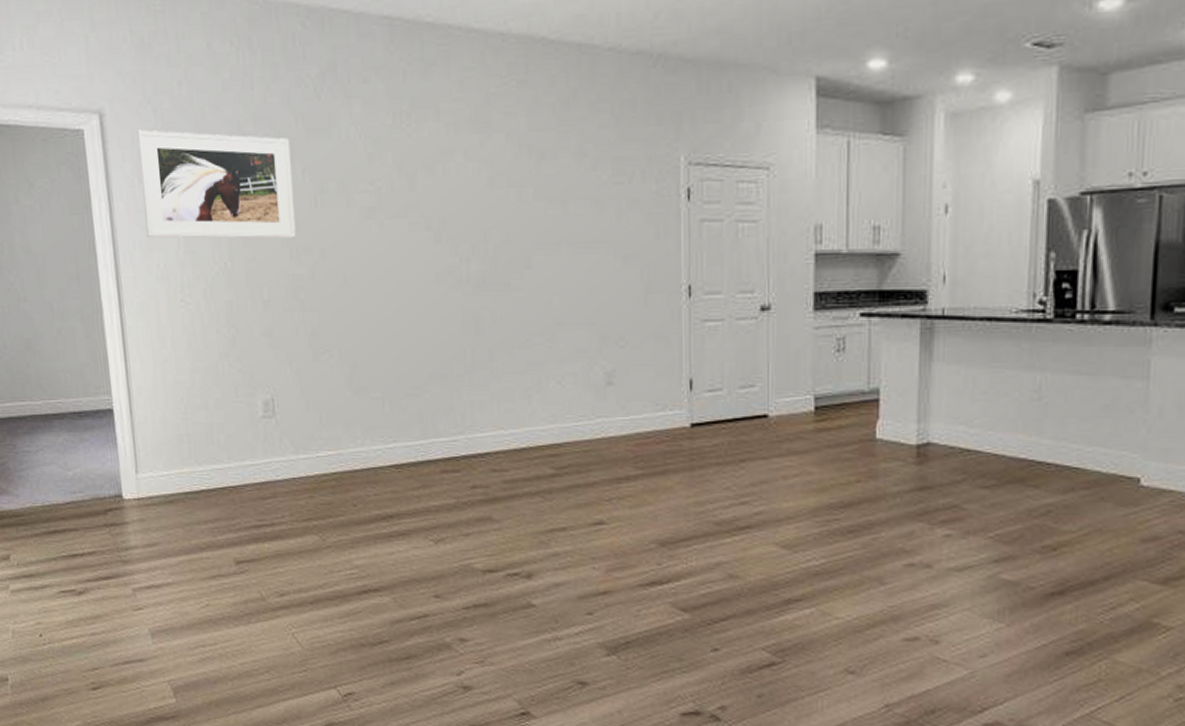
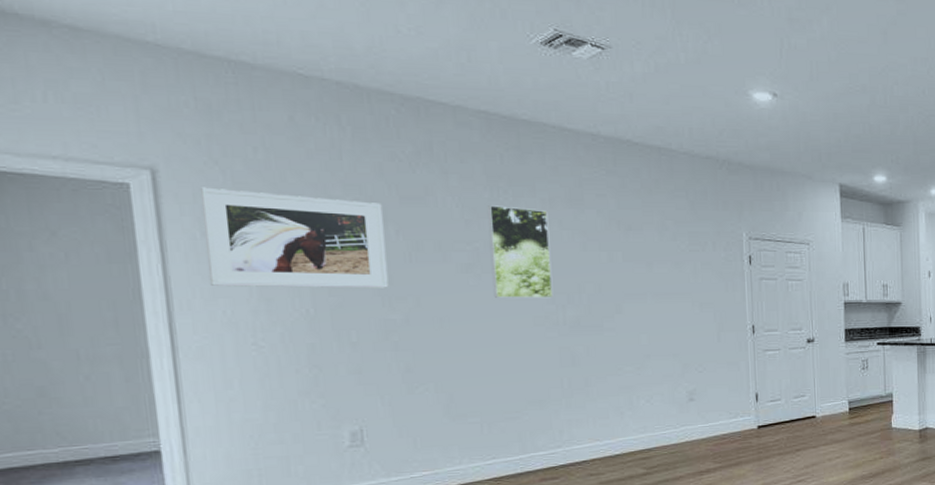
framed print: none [391,134,457,249] -> present [488,205,554,299]

